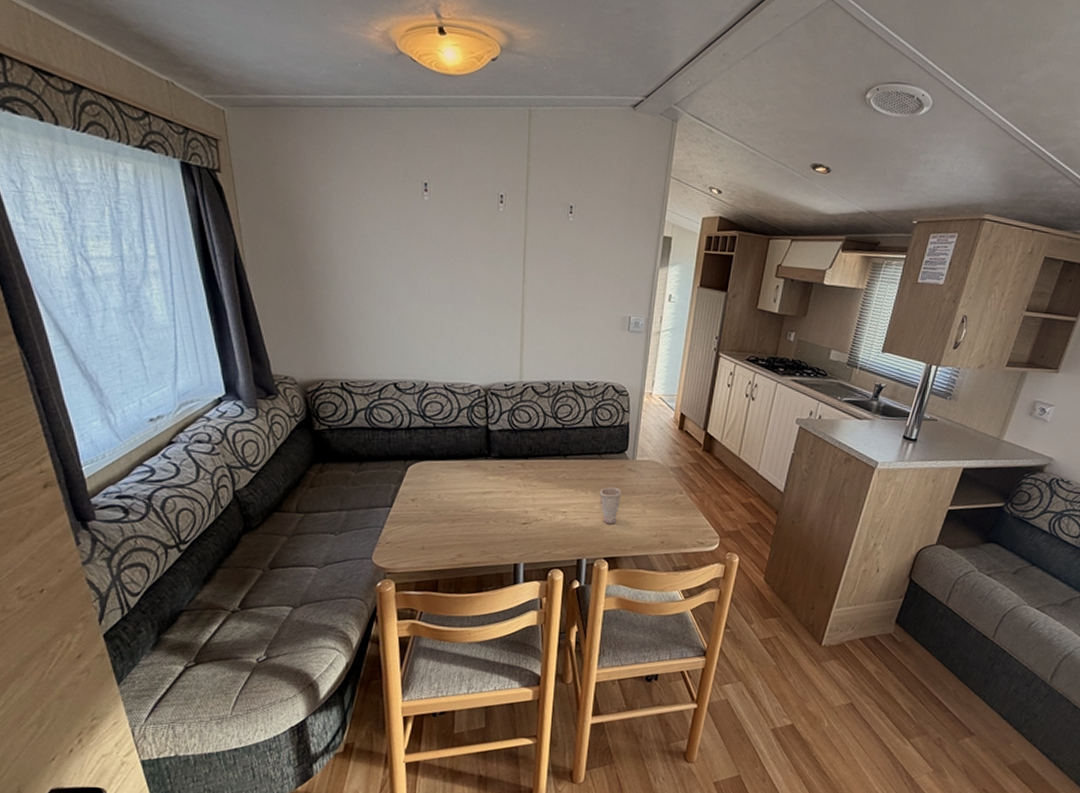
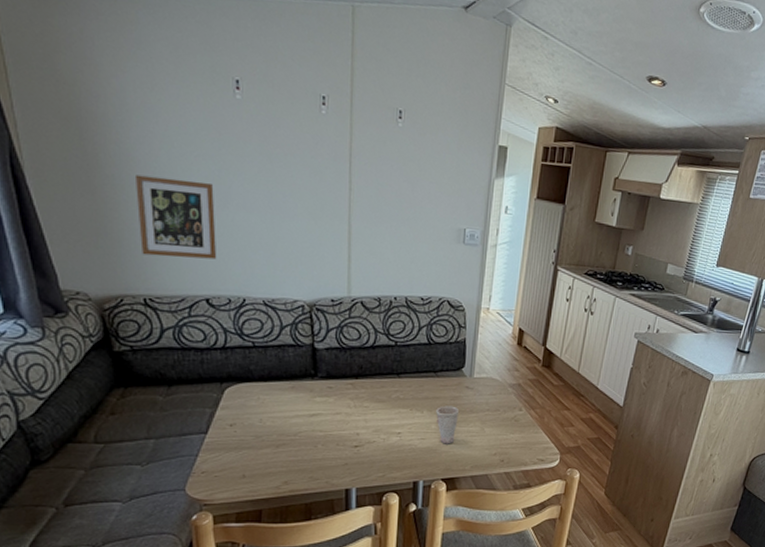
picture frame: none [336,271,405,347] -> present [134,174,217,260]

